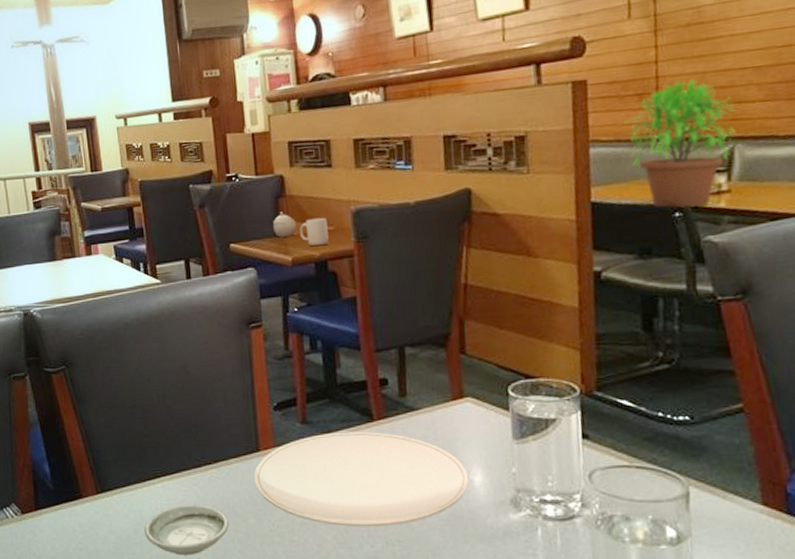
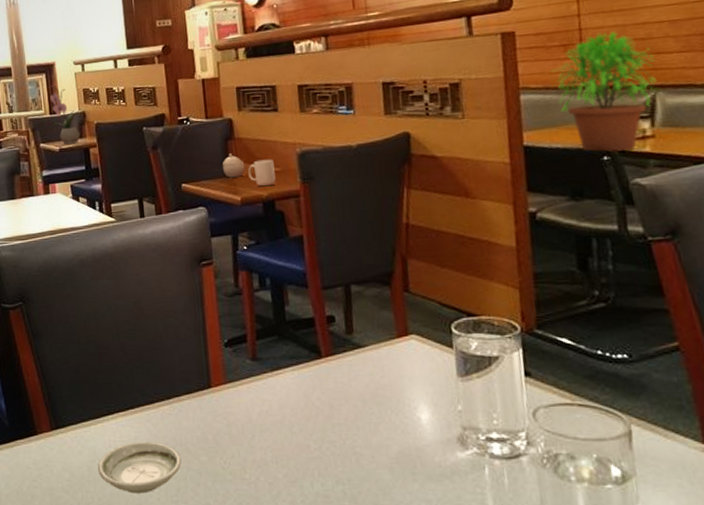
flower arrangement: none [91,140,124,203] -> present [50,84,81,145]
plate: present [254,431,470,527] -> none [205,368,417,465]

